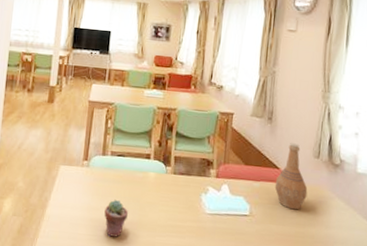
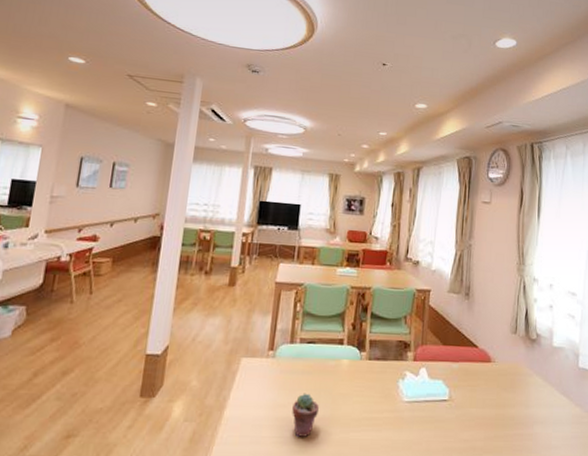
vase: present [274,143,308,210] -> none [473,319,507,391]

